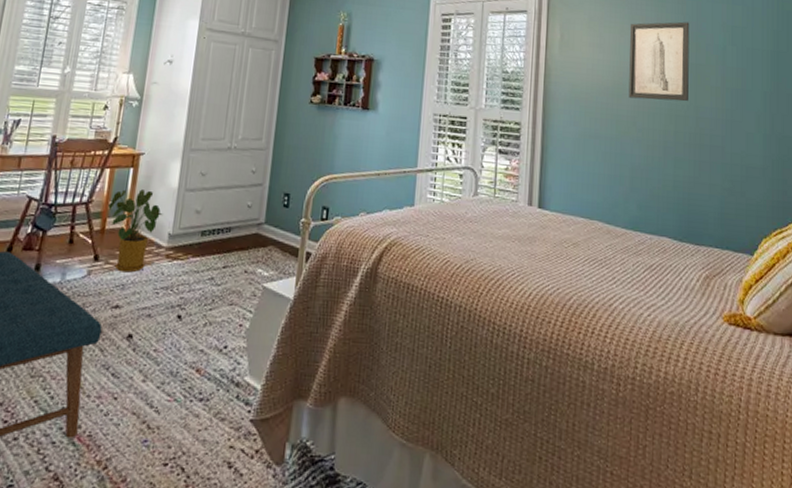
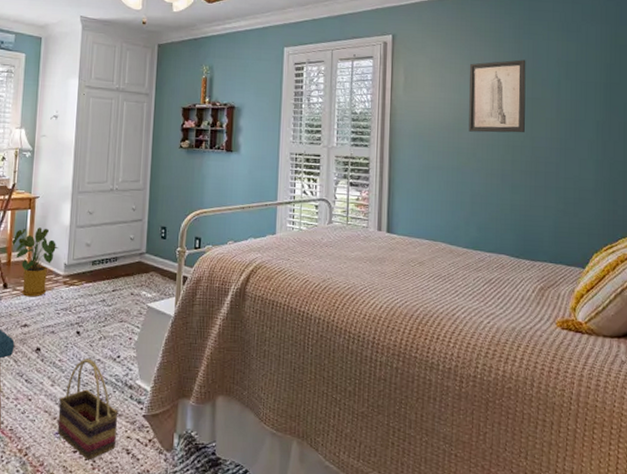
basket: none [145,349,222,476] -> present [57,358,119,461]

